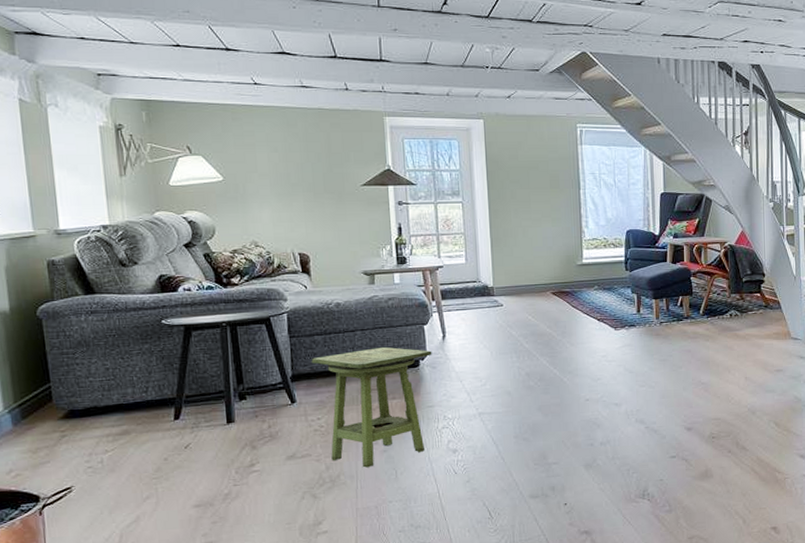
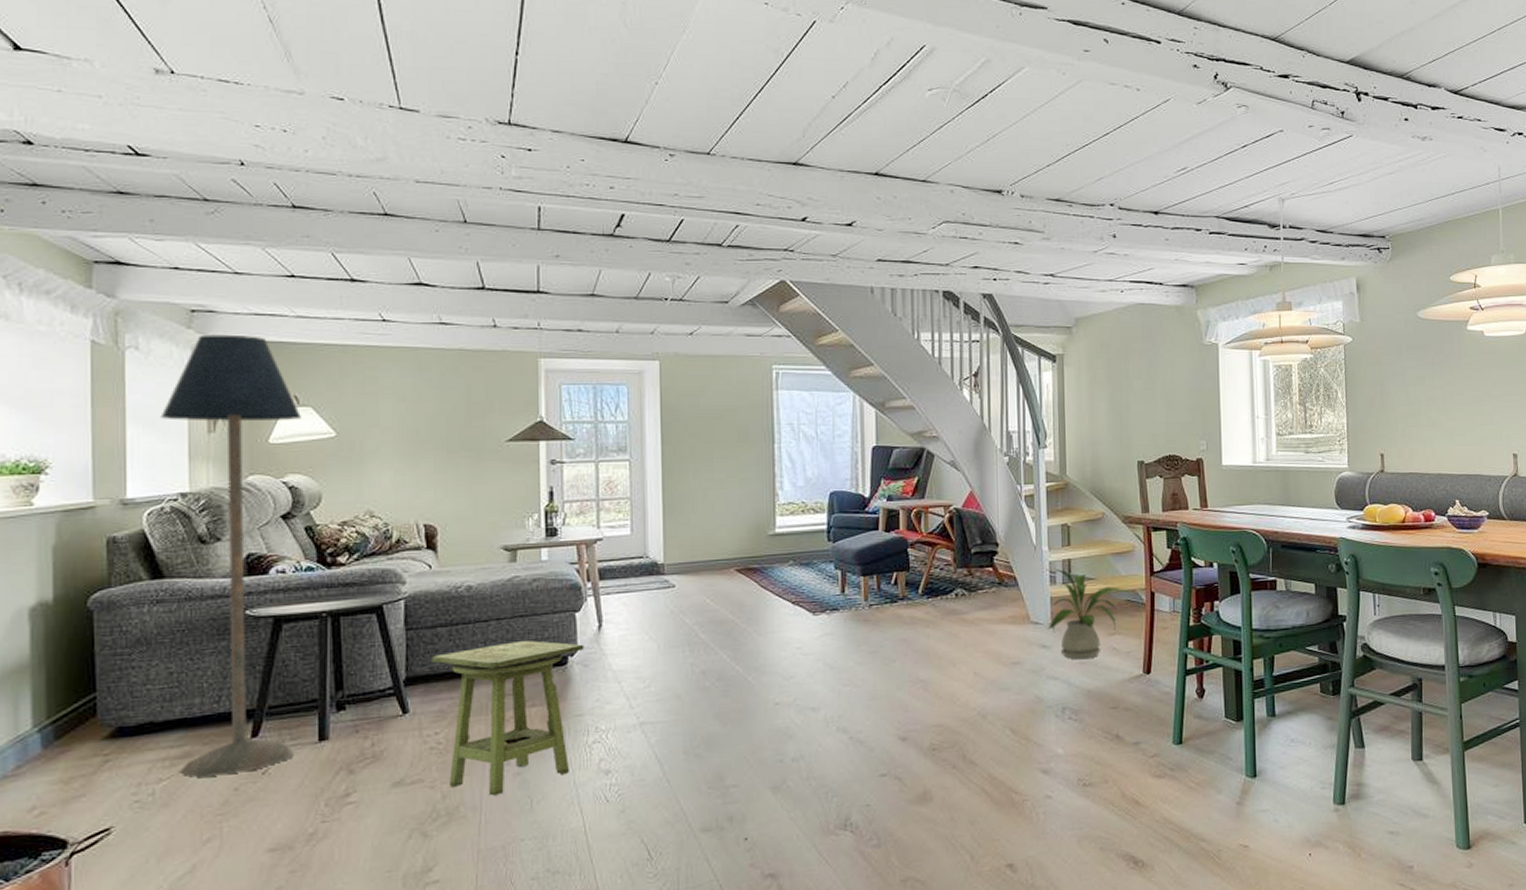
floor lamp: none [80,94,207,451] -> present [160,334,301,778]

